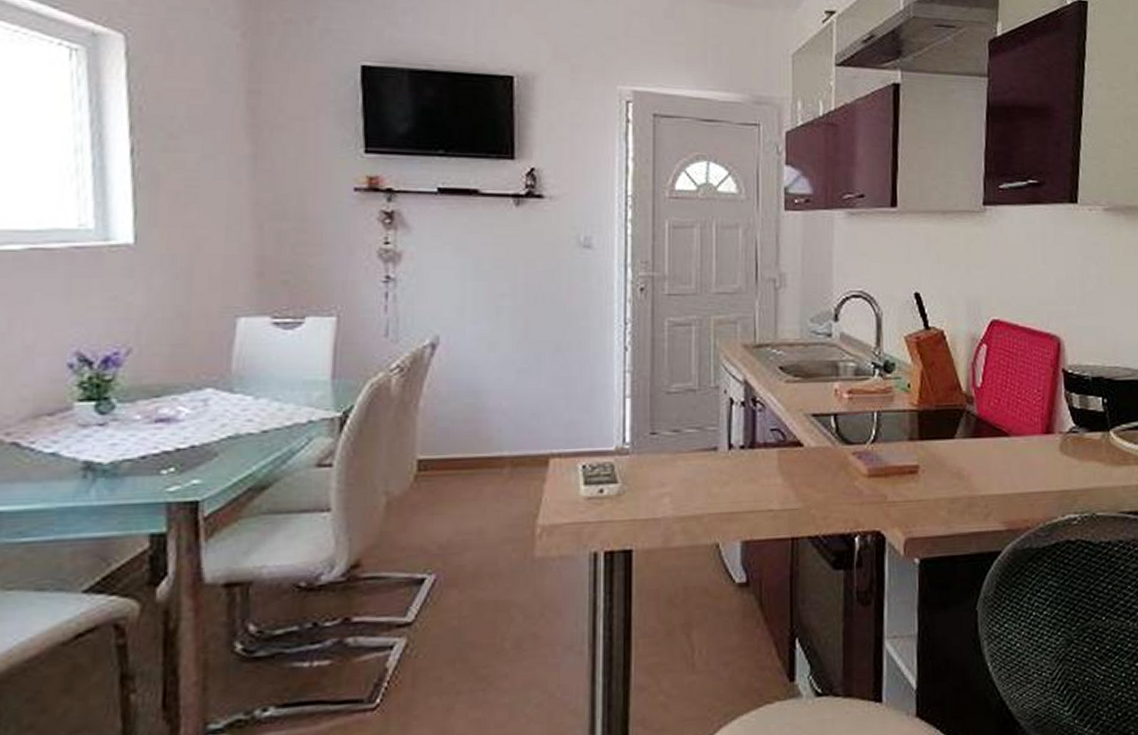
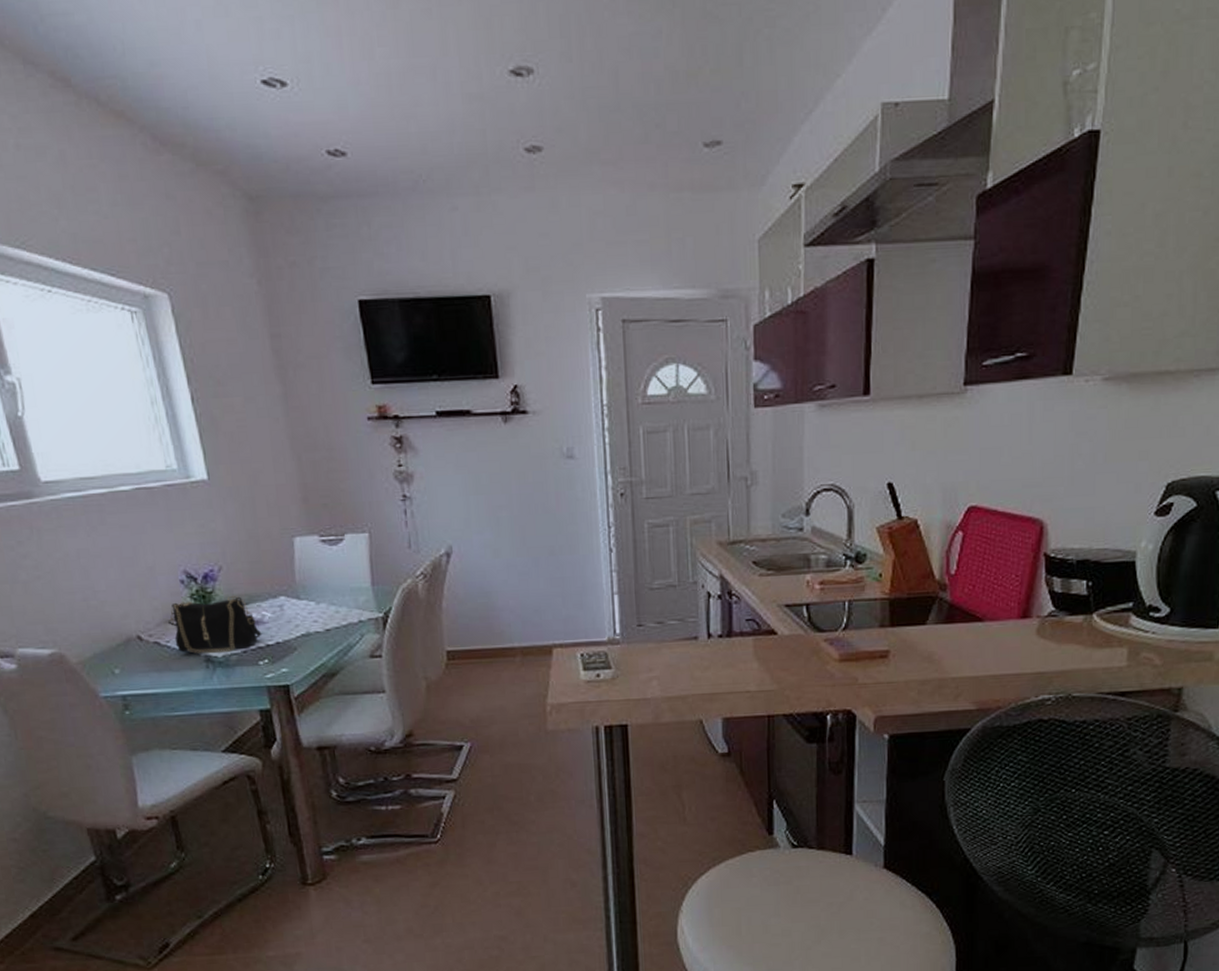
handbag: none [37,385,173,459] -> present [167,595,262,654]

